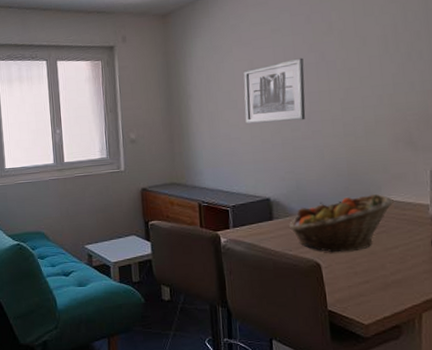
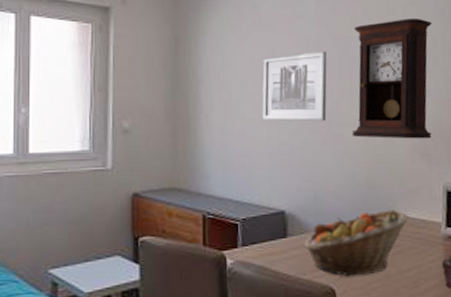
pendulum clock: none [331,14,416,132] -> present [351,19,432,139]

